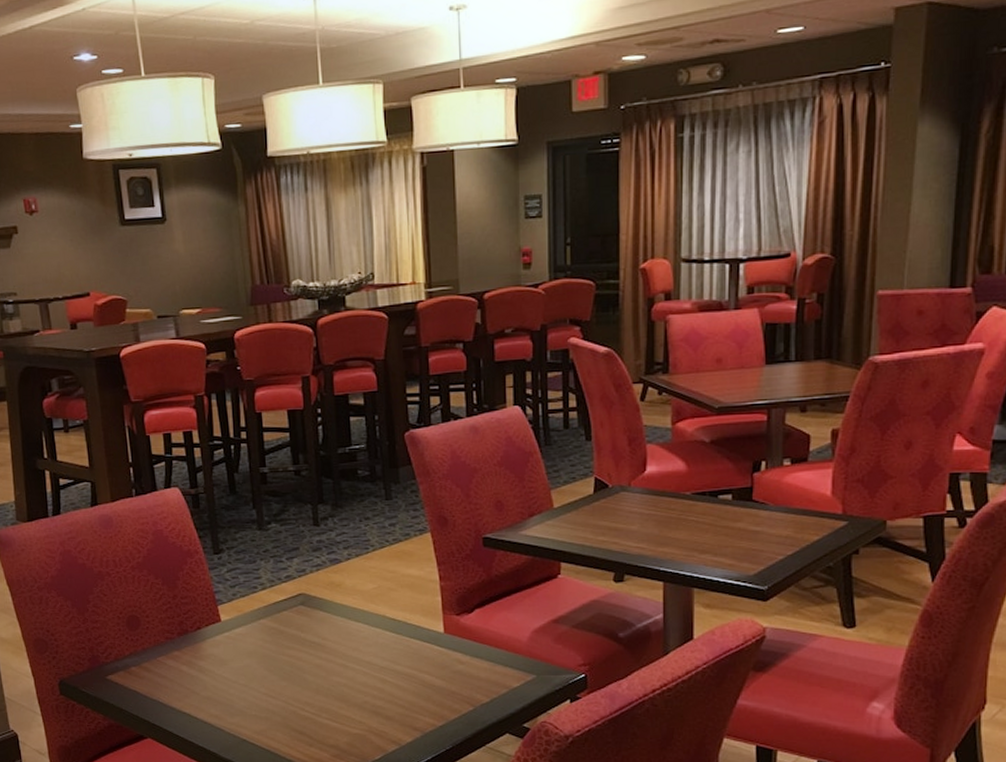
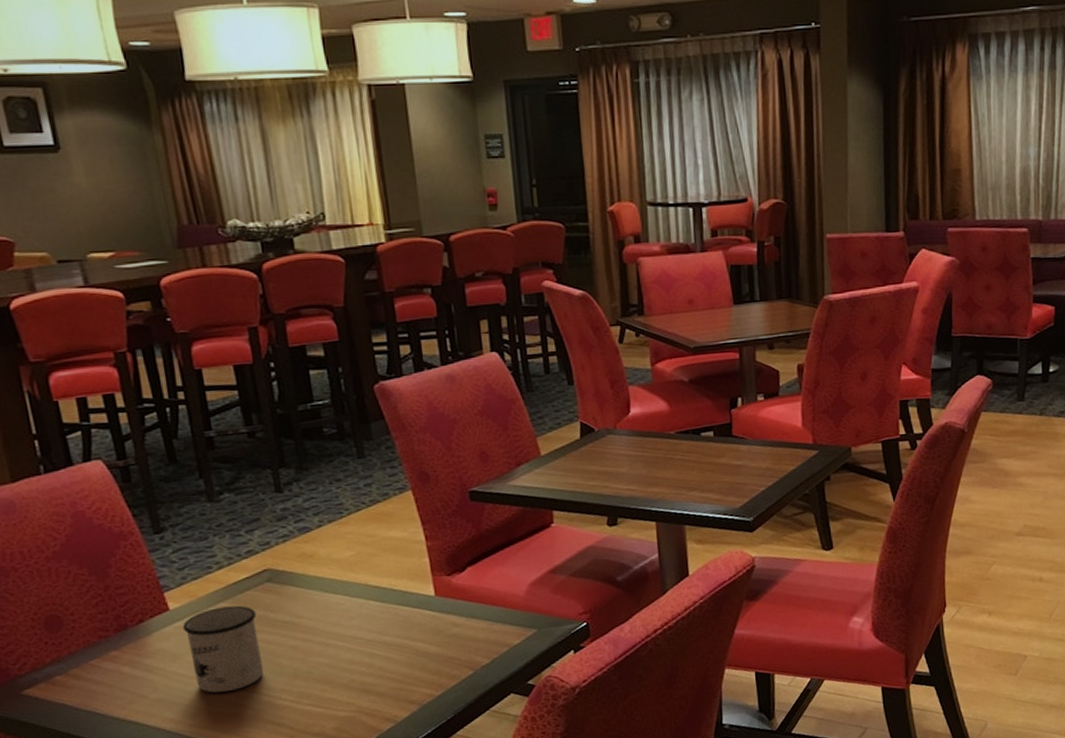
mug: none [230,623,293,697] -> present [182,605,264,693]

